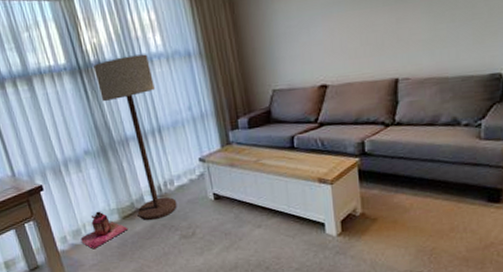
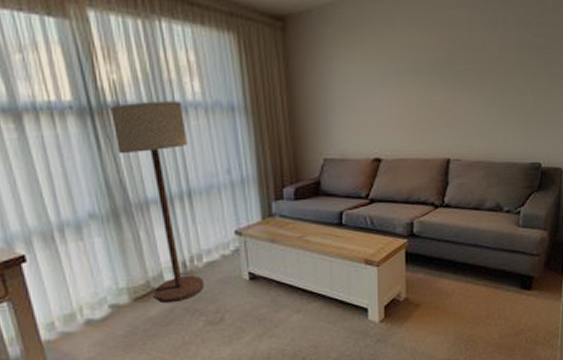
lantern: present [80,211,129,250] -> none [74,290,140,339]

